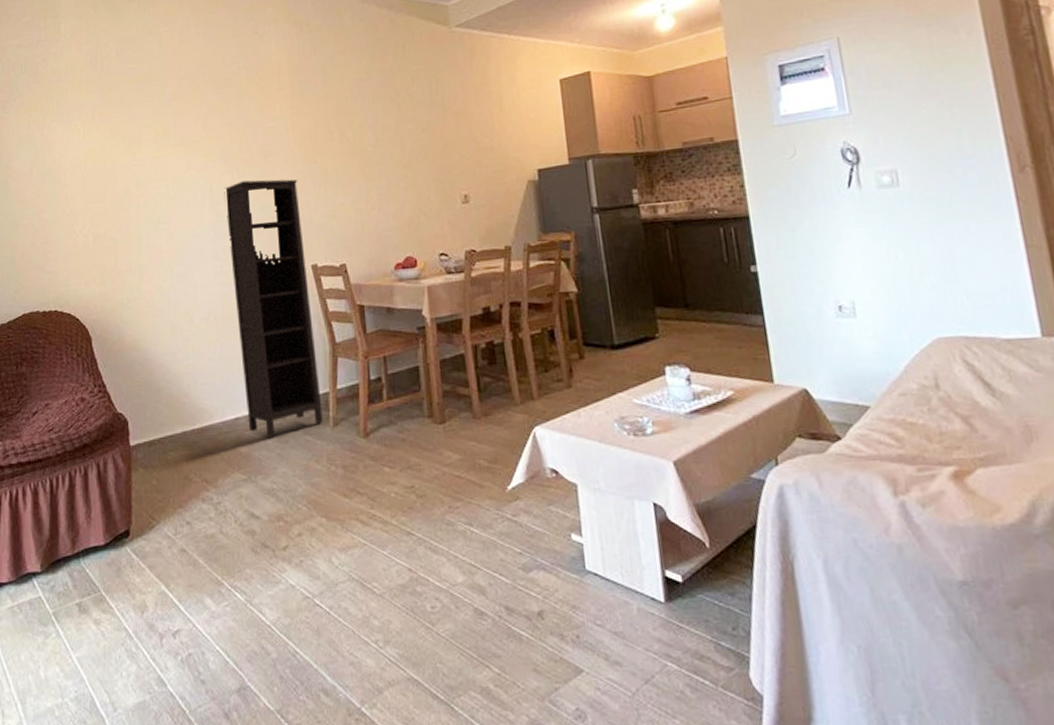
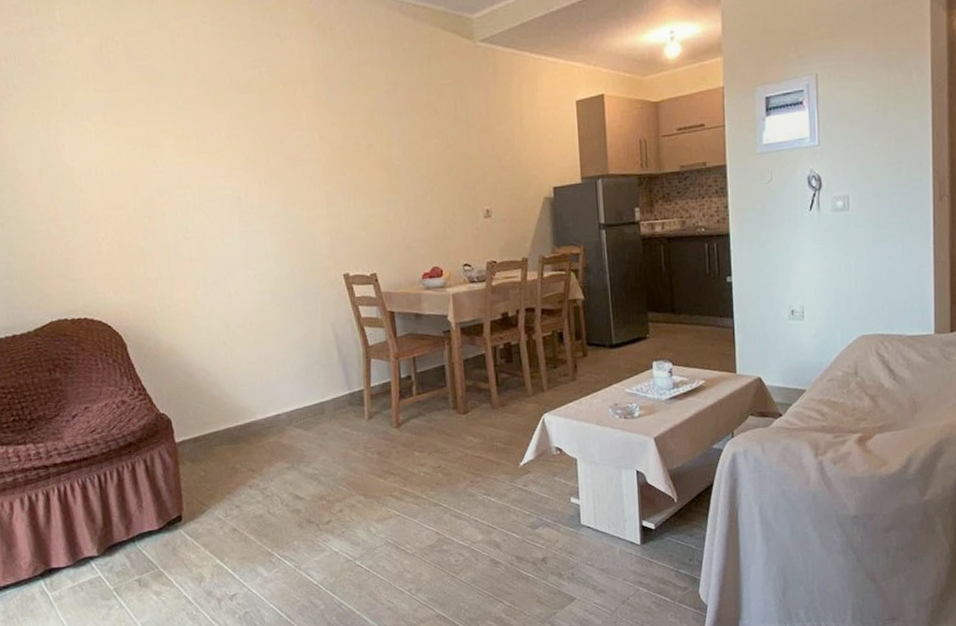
bookcase: present [224,179,323,437] -> none [252,190,359,431]

